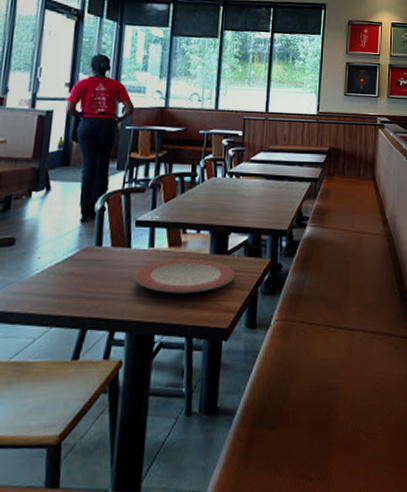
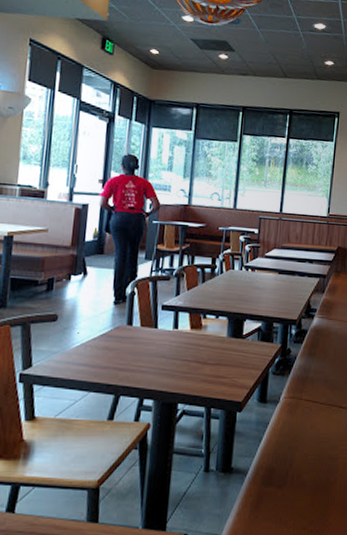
plate: present [134,258,236,294] -> none [160,340,250,370]

